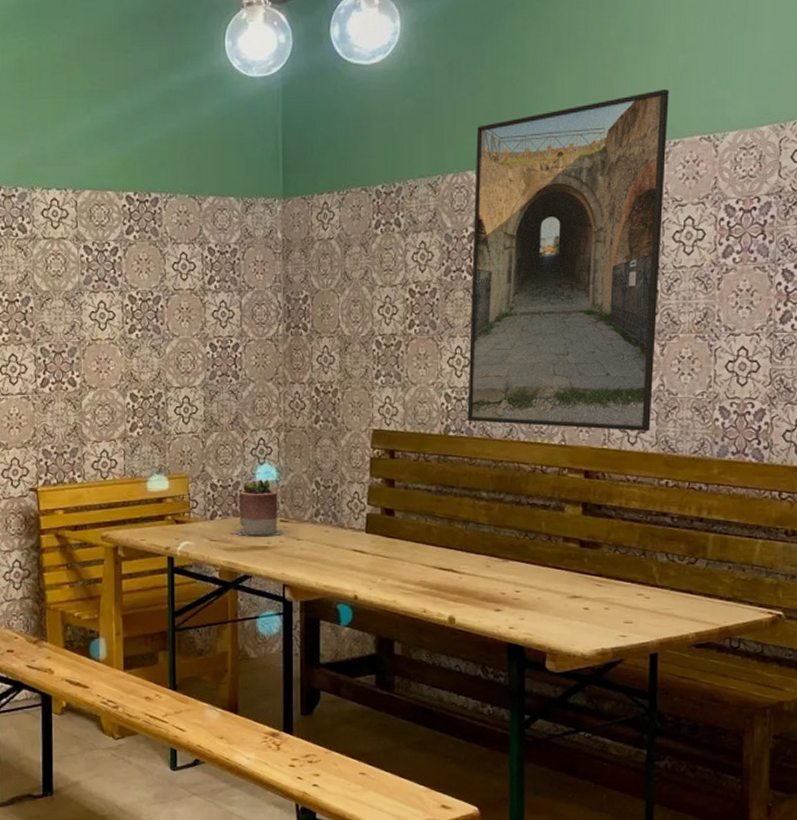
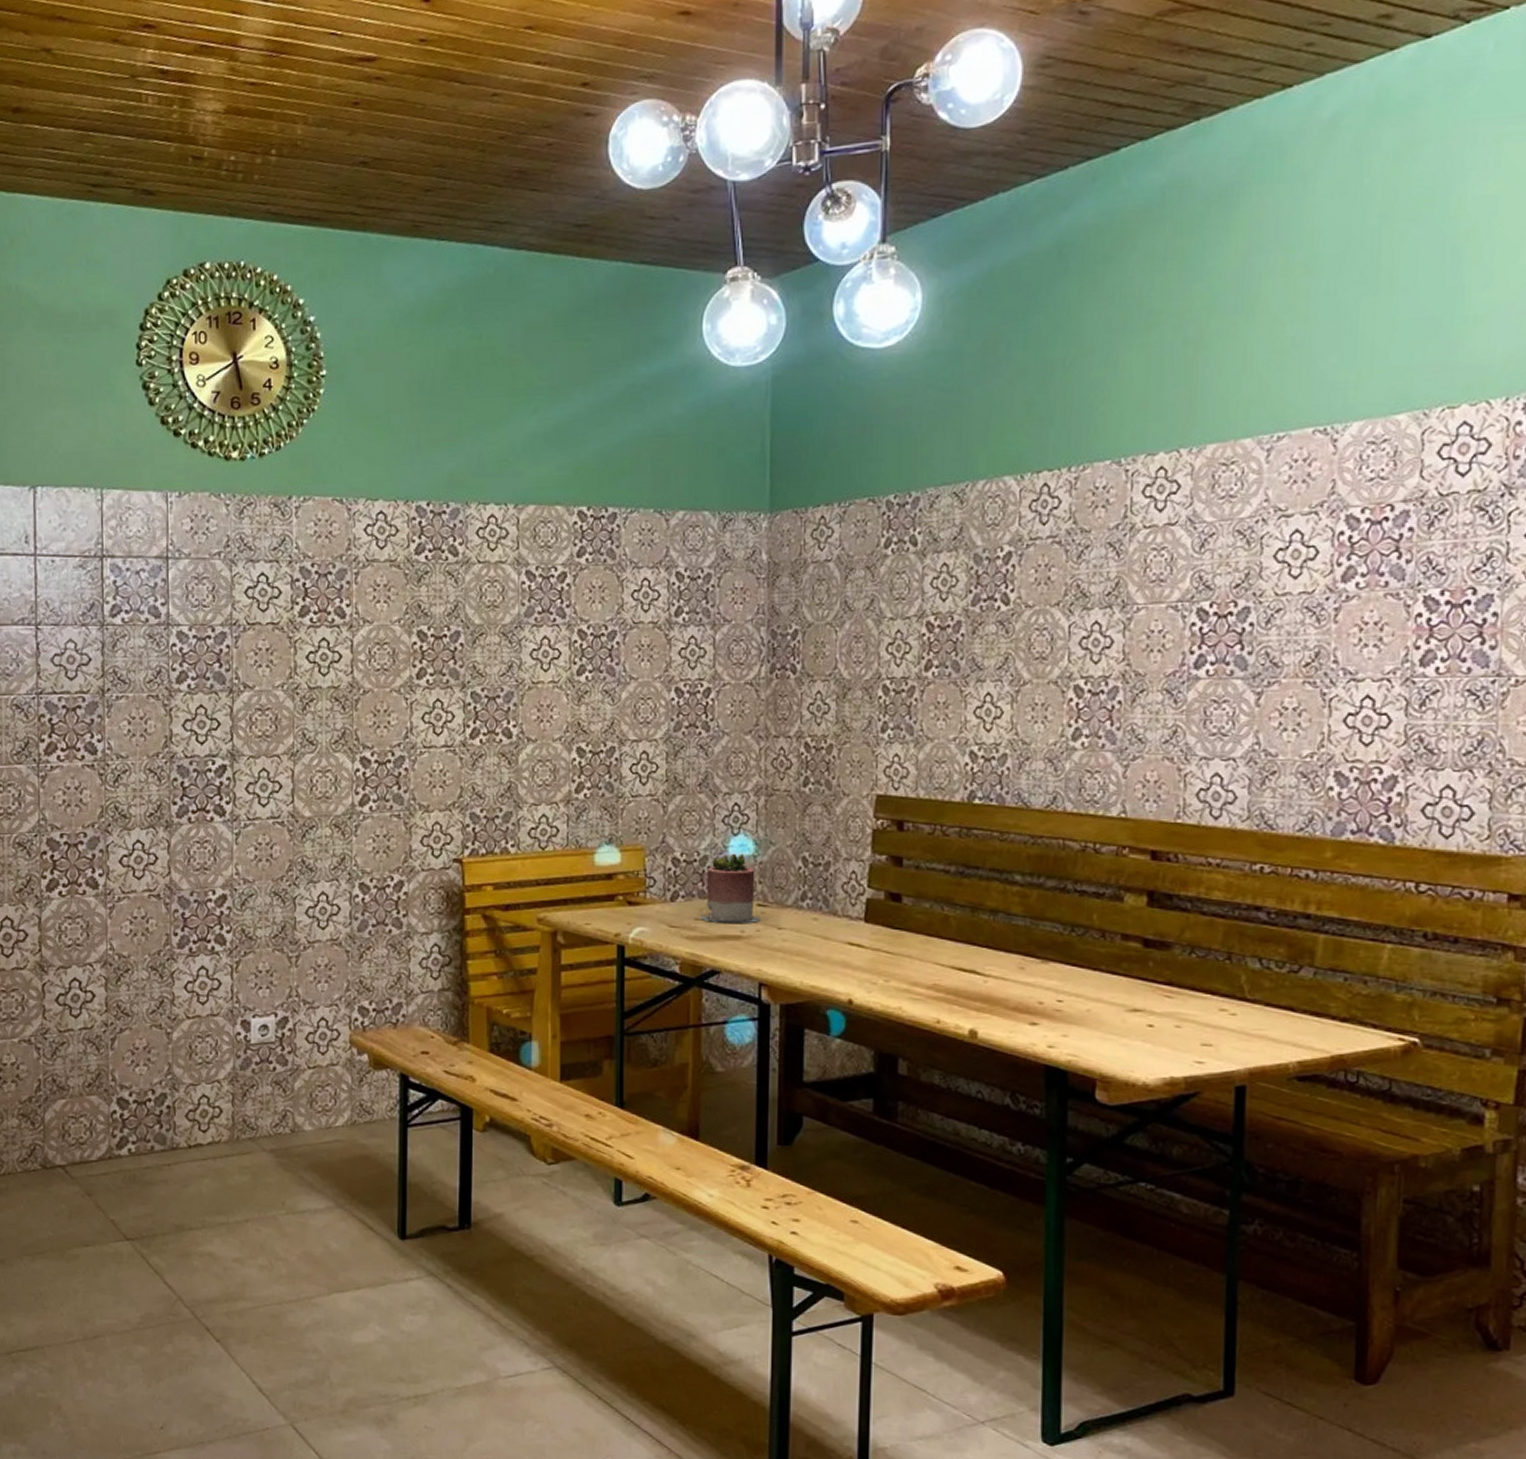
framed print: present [467,88,670,432] -> none [998,369,1273,803]

